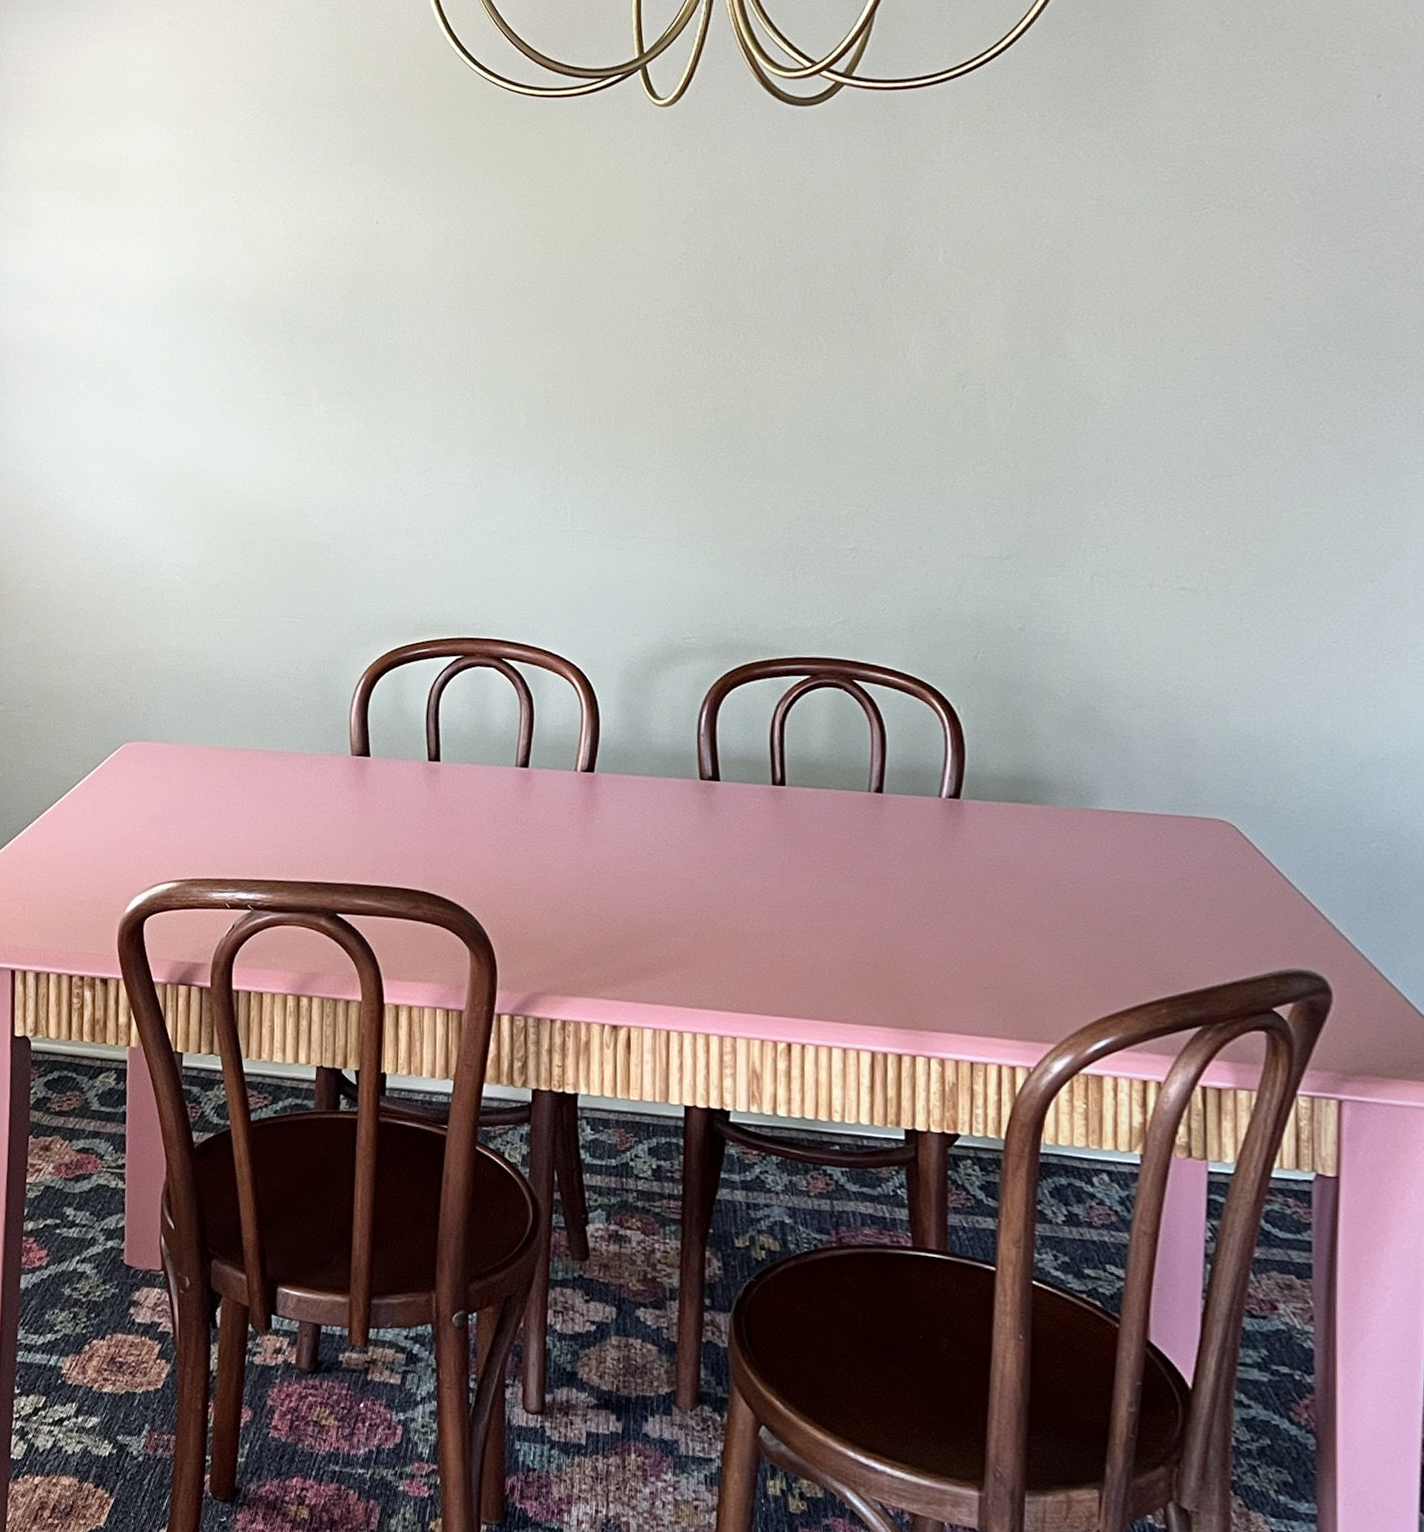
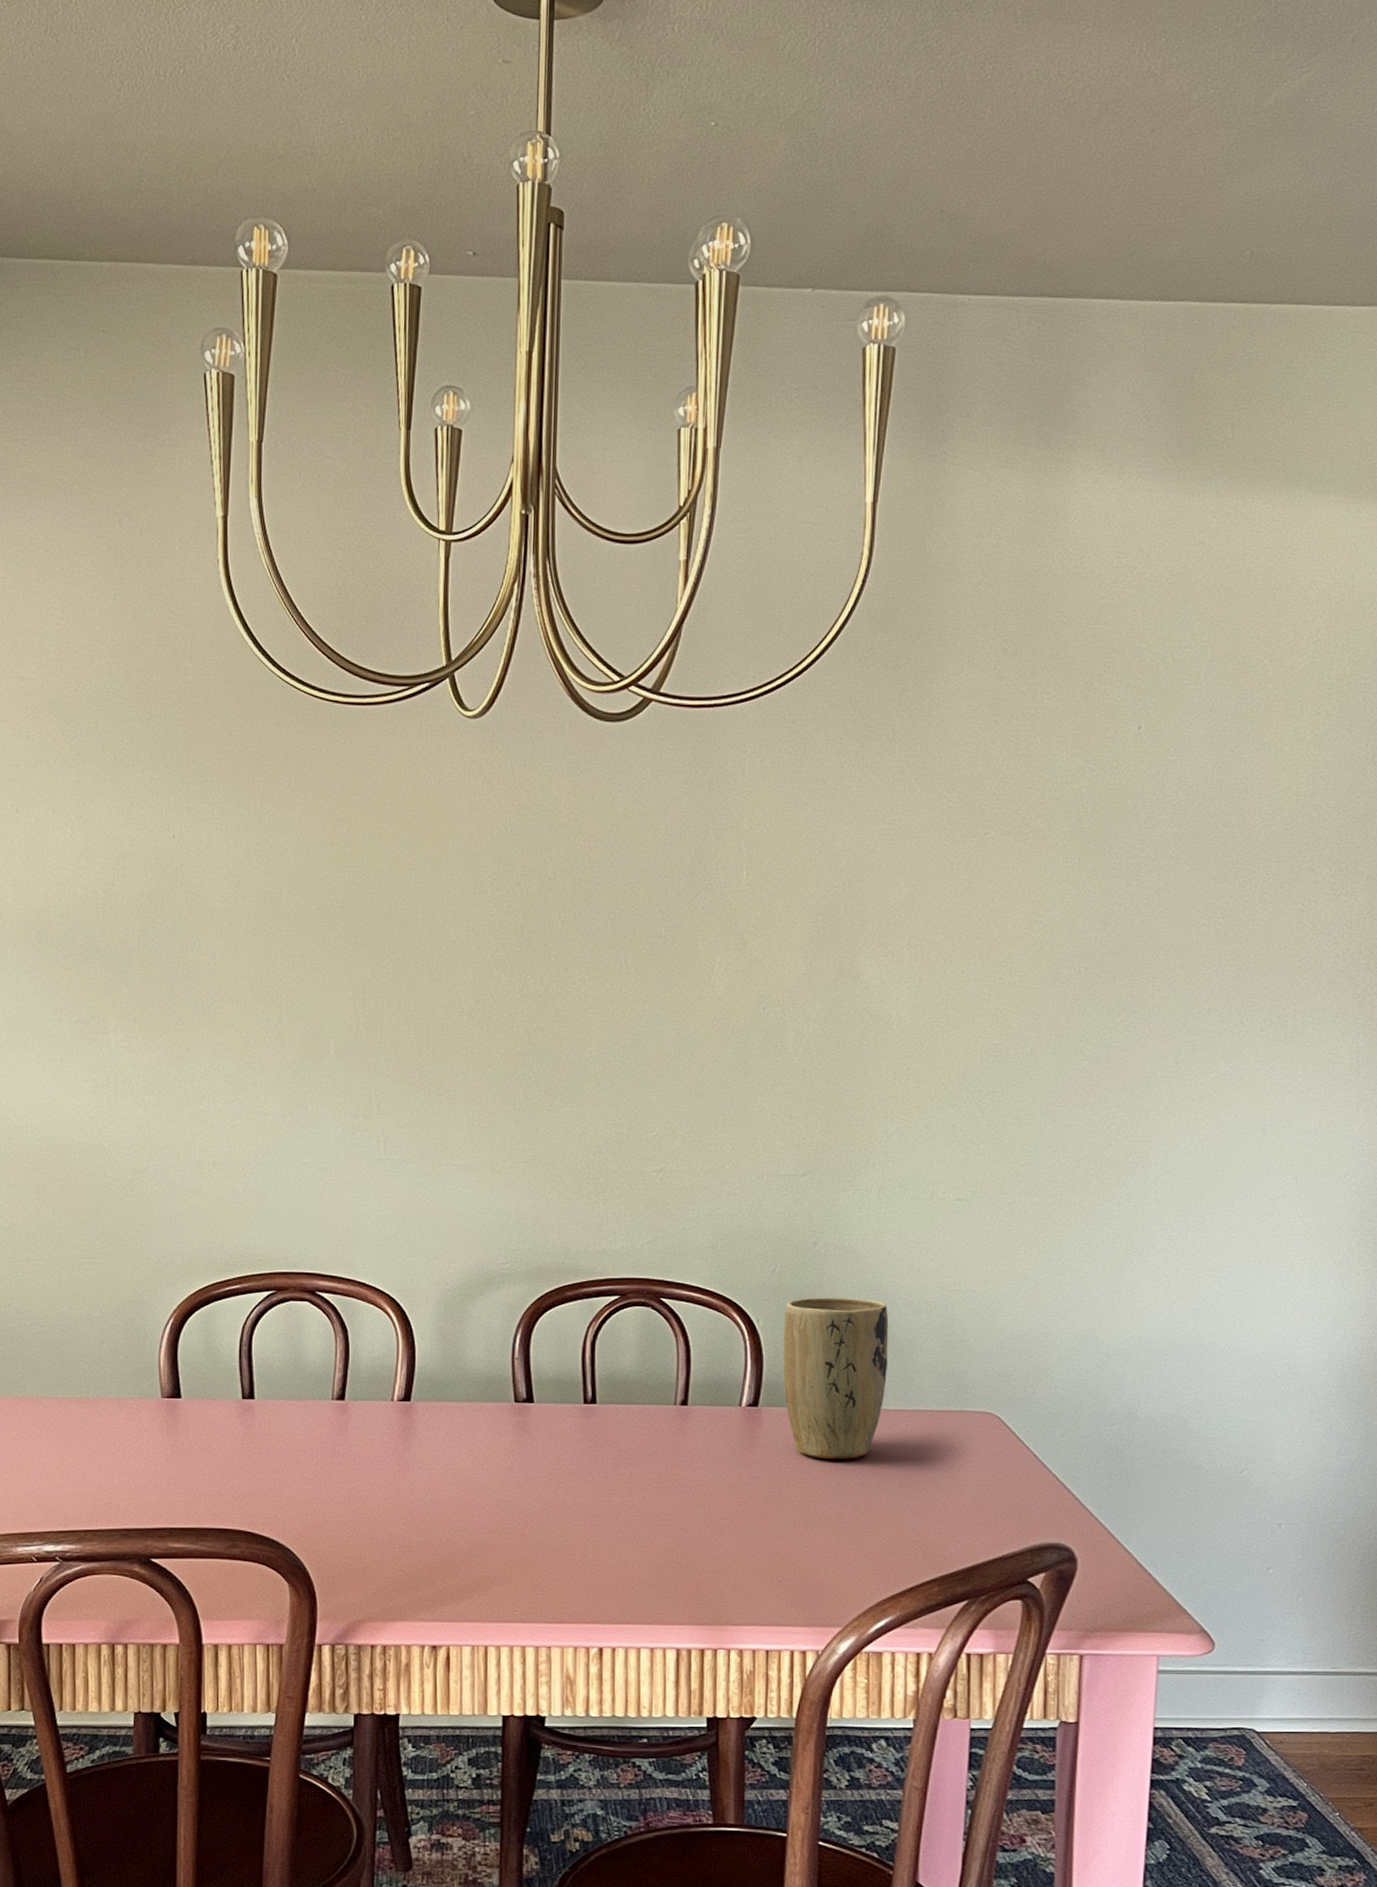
plant pot: none [986,686,1105,861] -> present [783,1296,889,1459]

